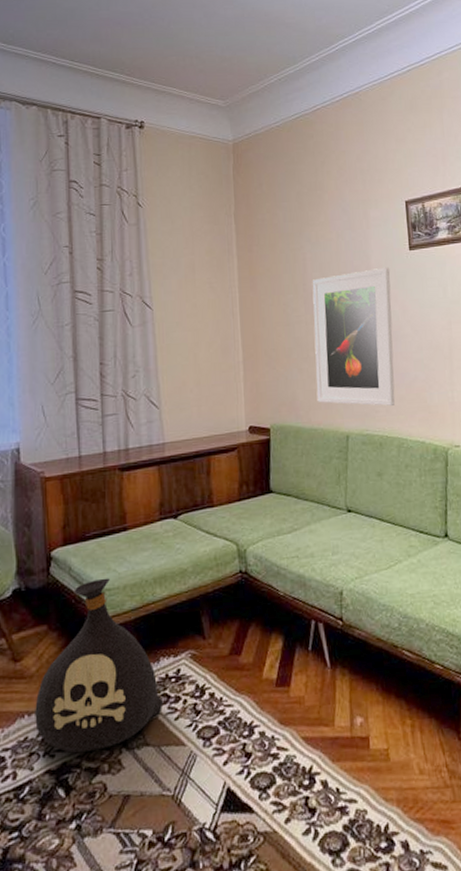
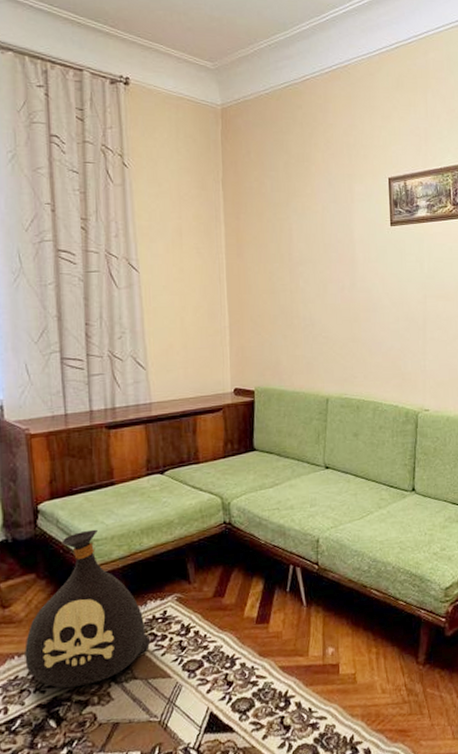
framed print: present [312,267,395,406] -> none [297,241,373,372]

